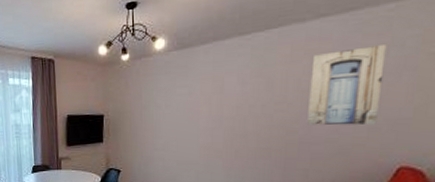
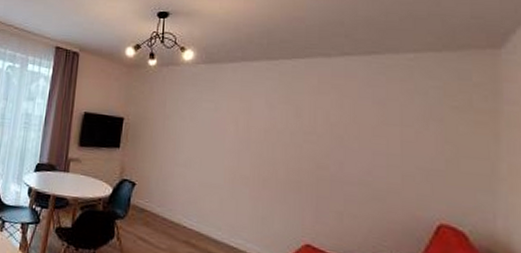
wall art: present [307,45,387,126] -> none [339,90,411,173]

